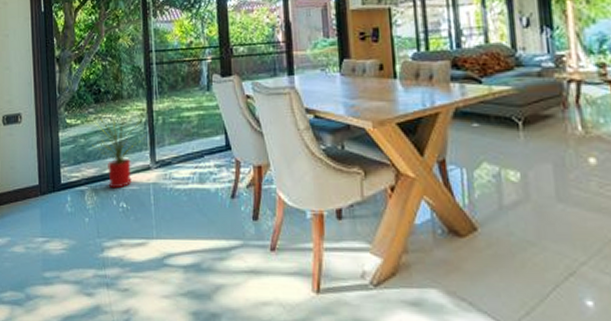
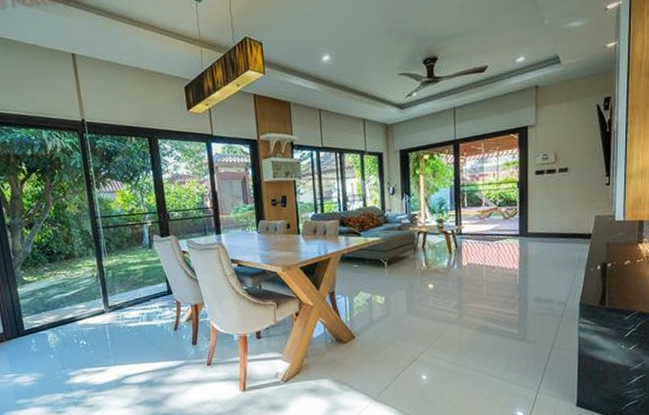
house plant: present [92,110,146,189] -> none [50,267,99,331]

